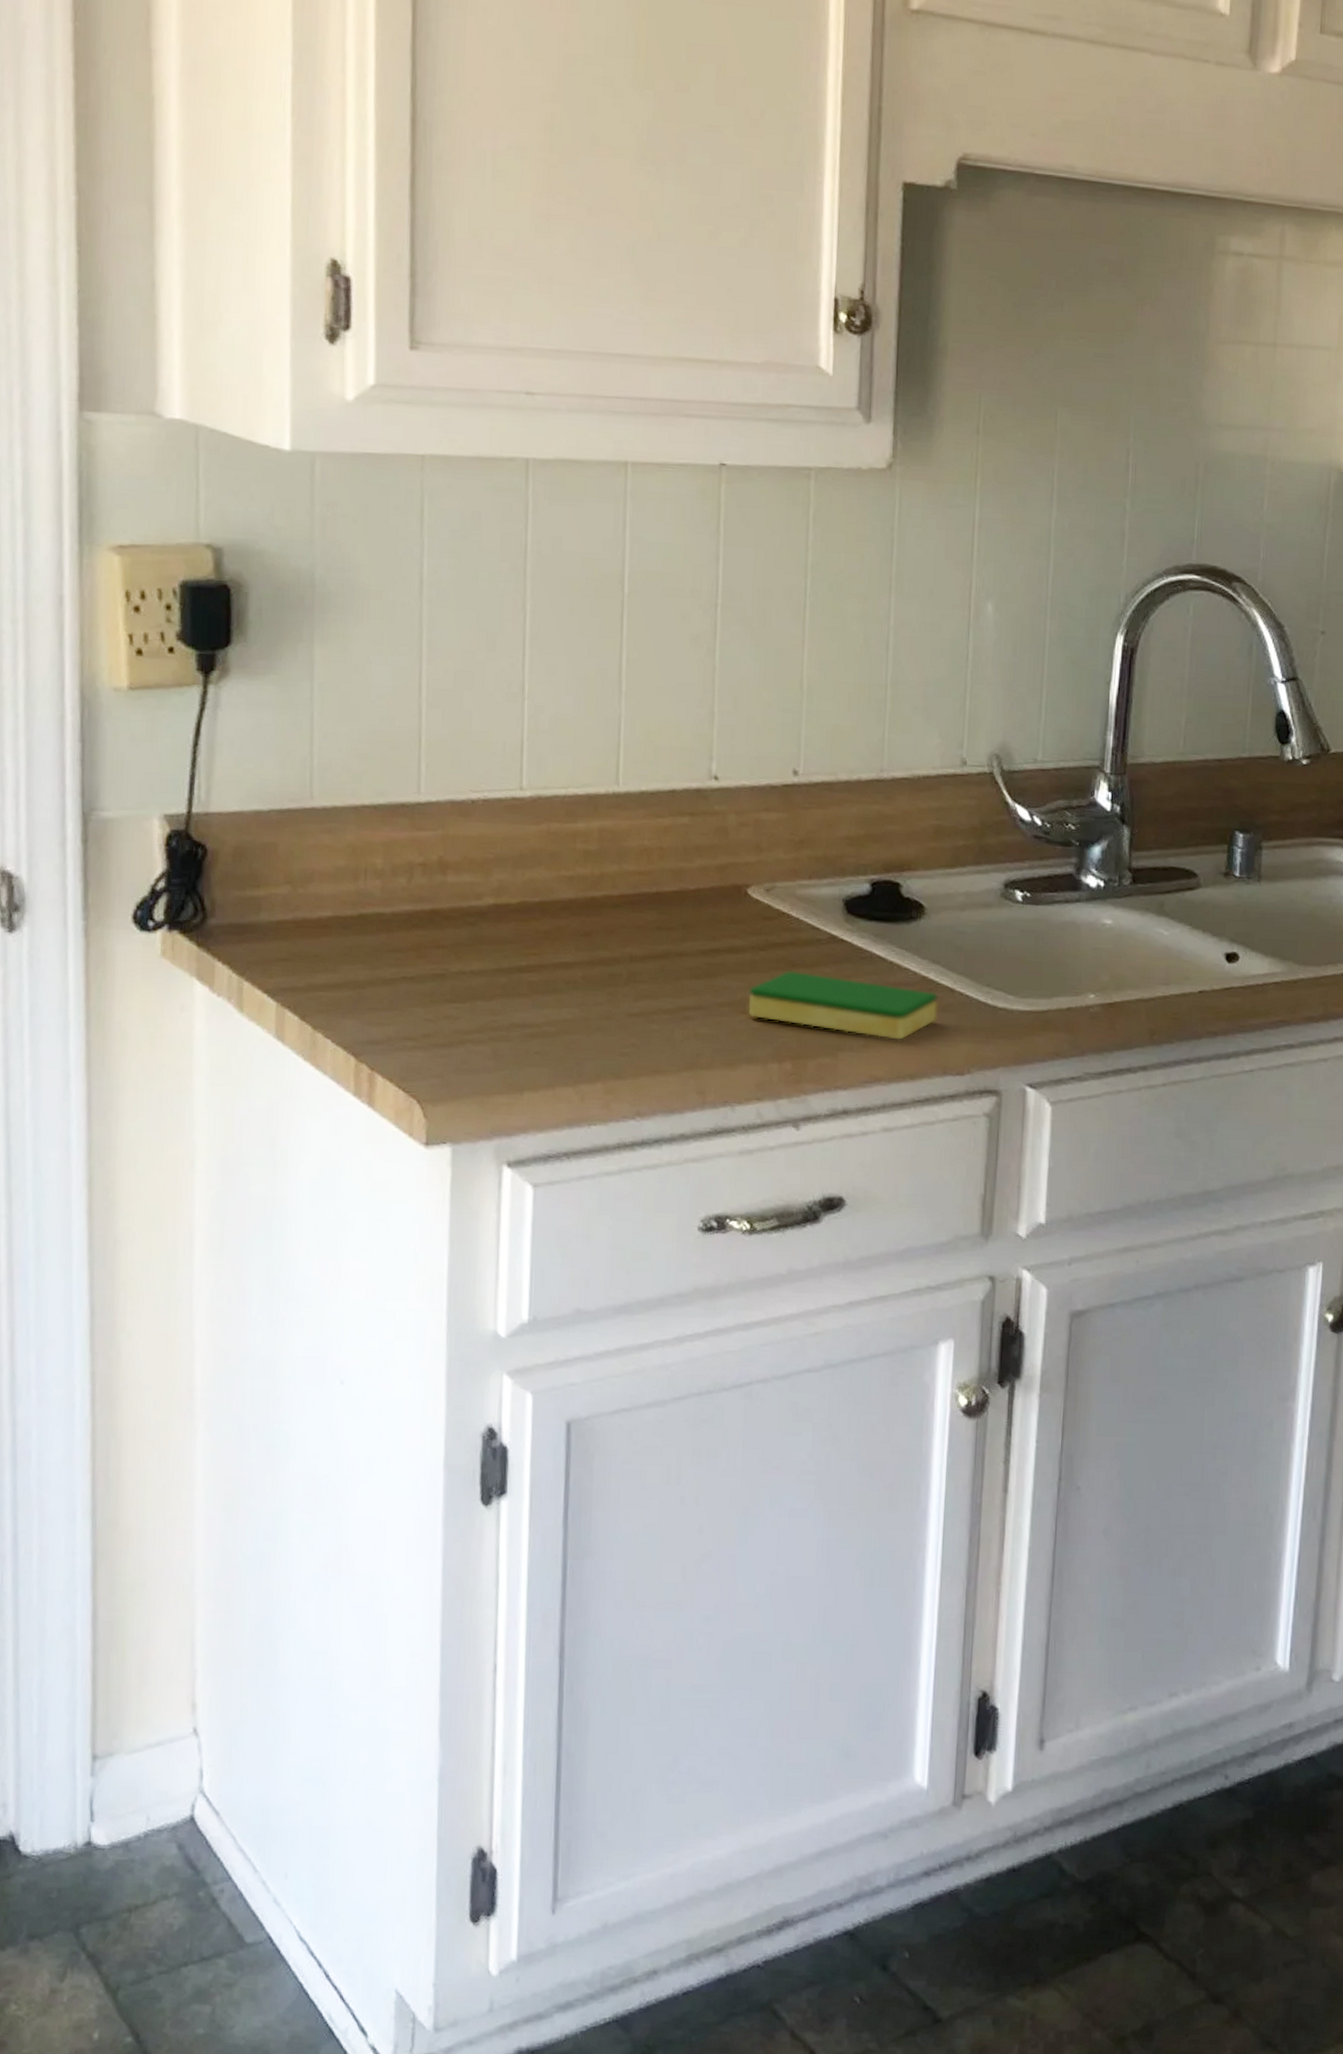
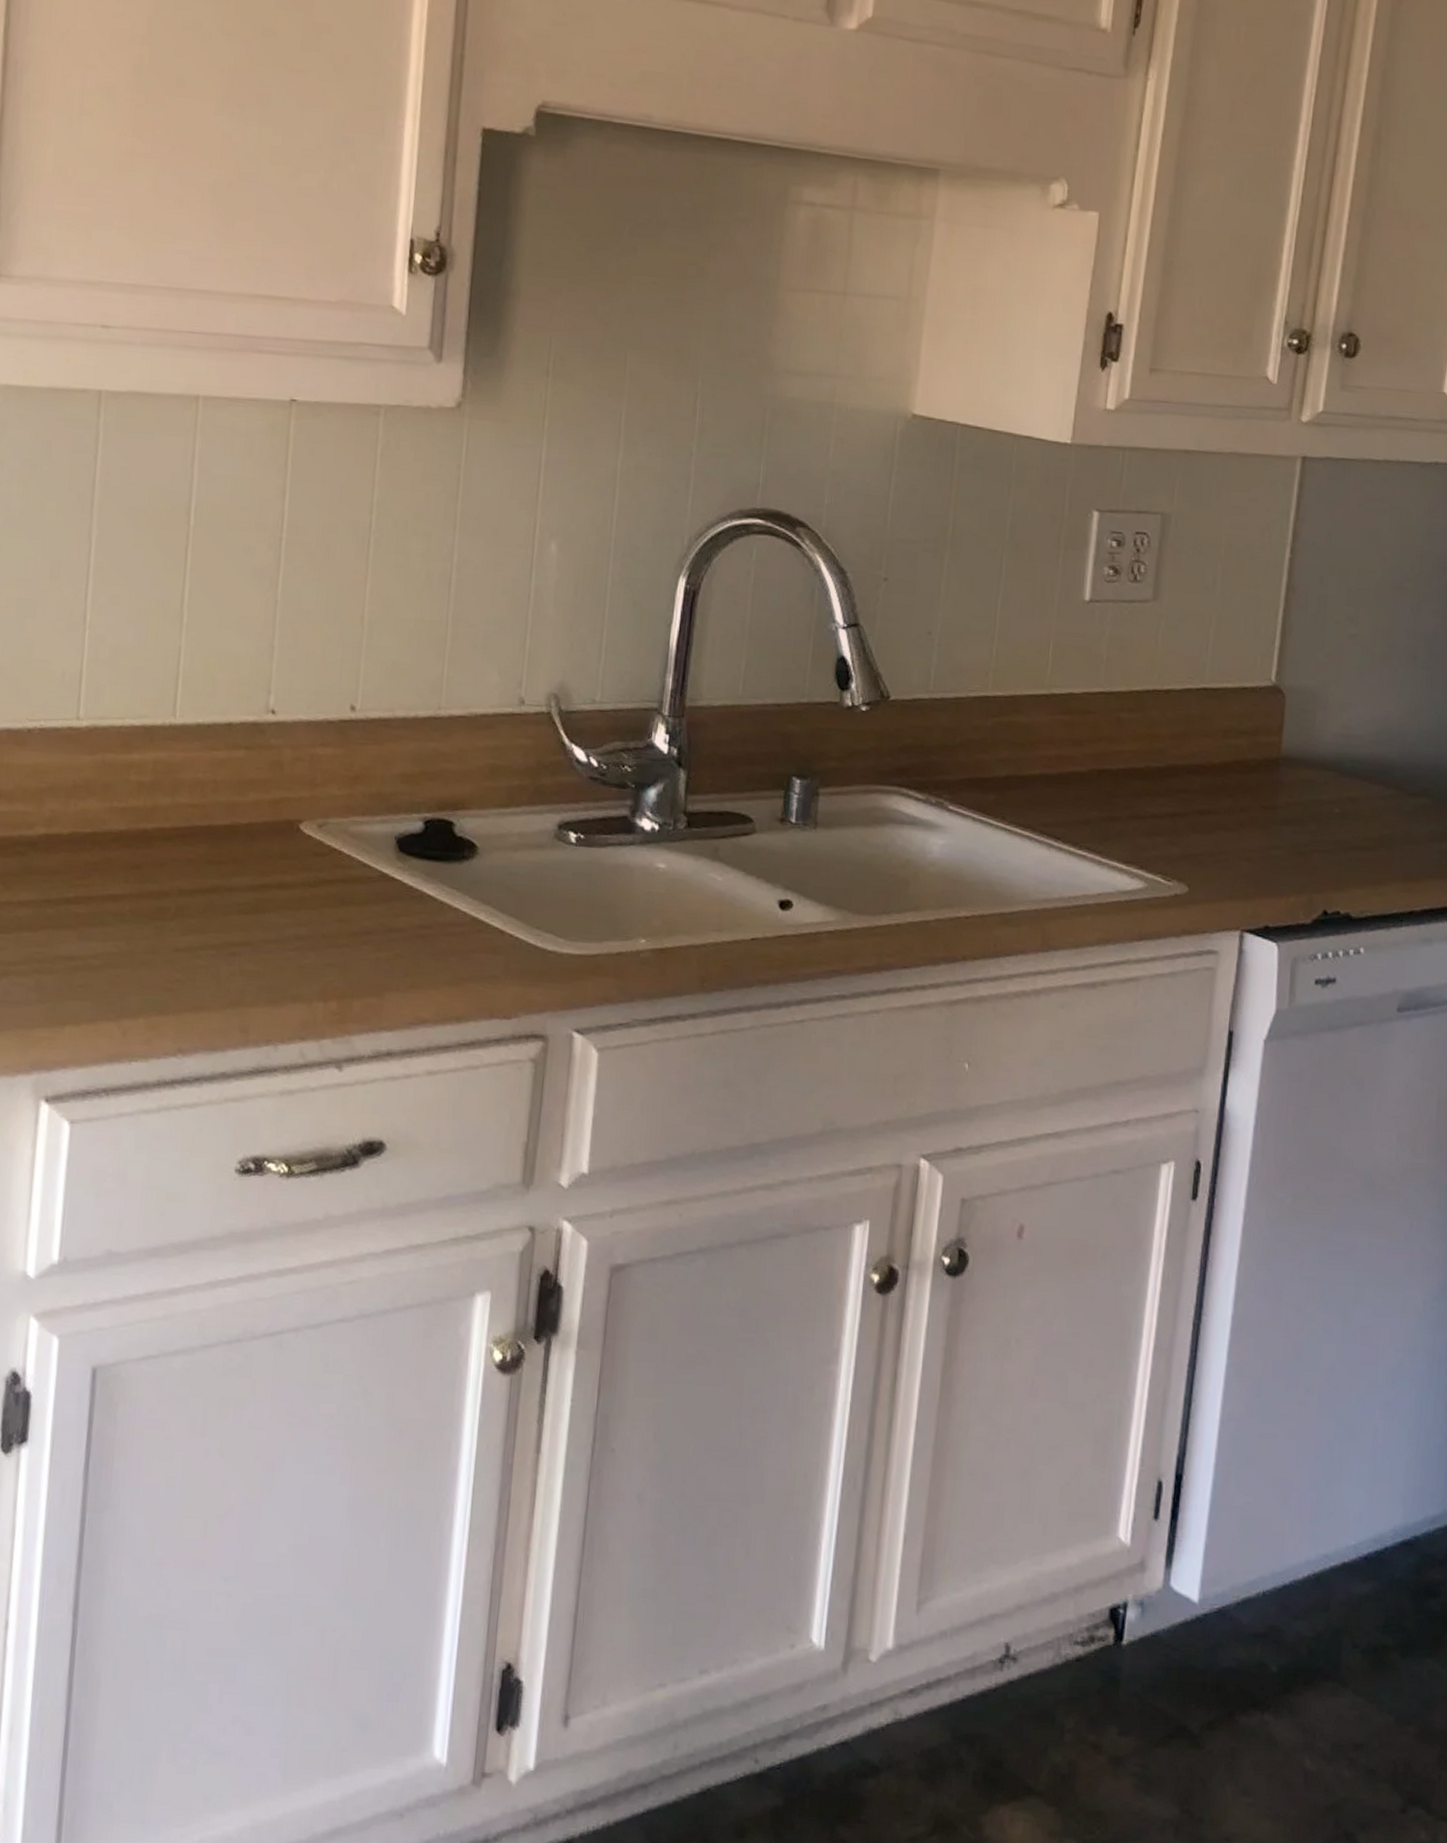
dish sponge: present [748,970,938,1040] -> none [295,907,487,981]

